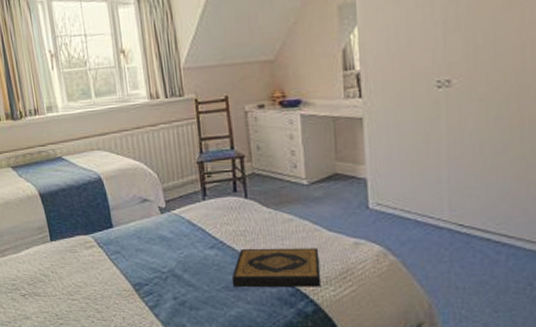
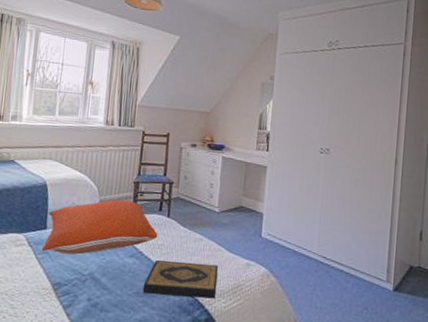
pillow: none [111,185,238,251] -> present [42,199,158,255]

